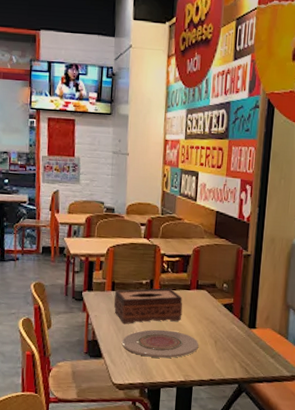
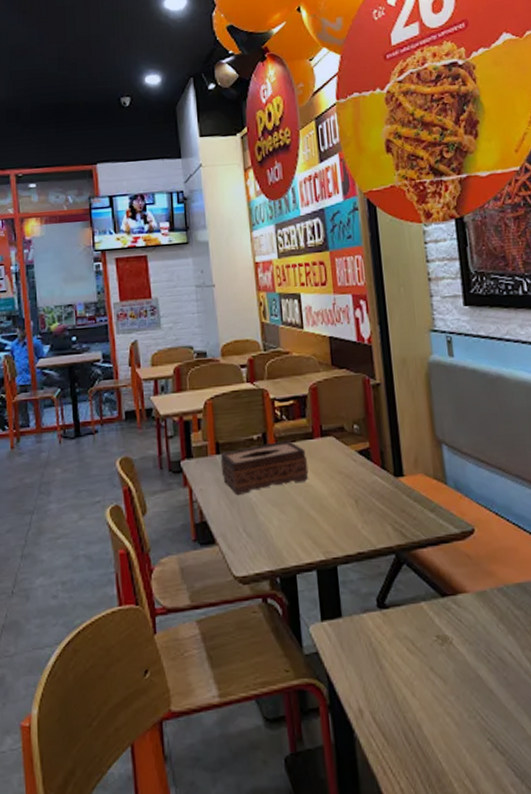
plate: present [121,329,198,358] -> none [237,495,335,535]

